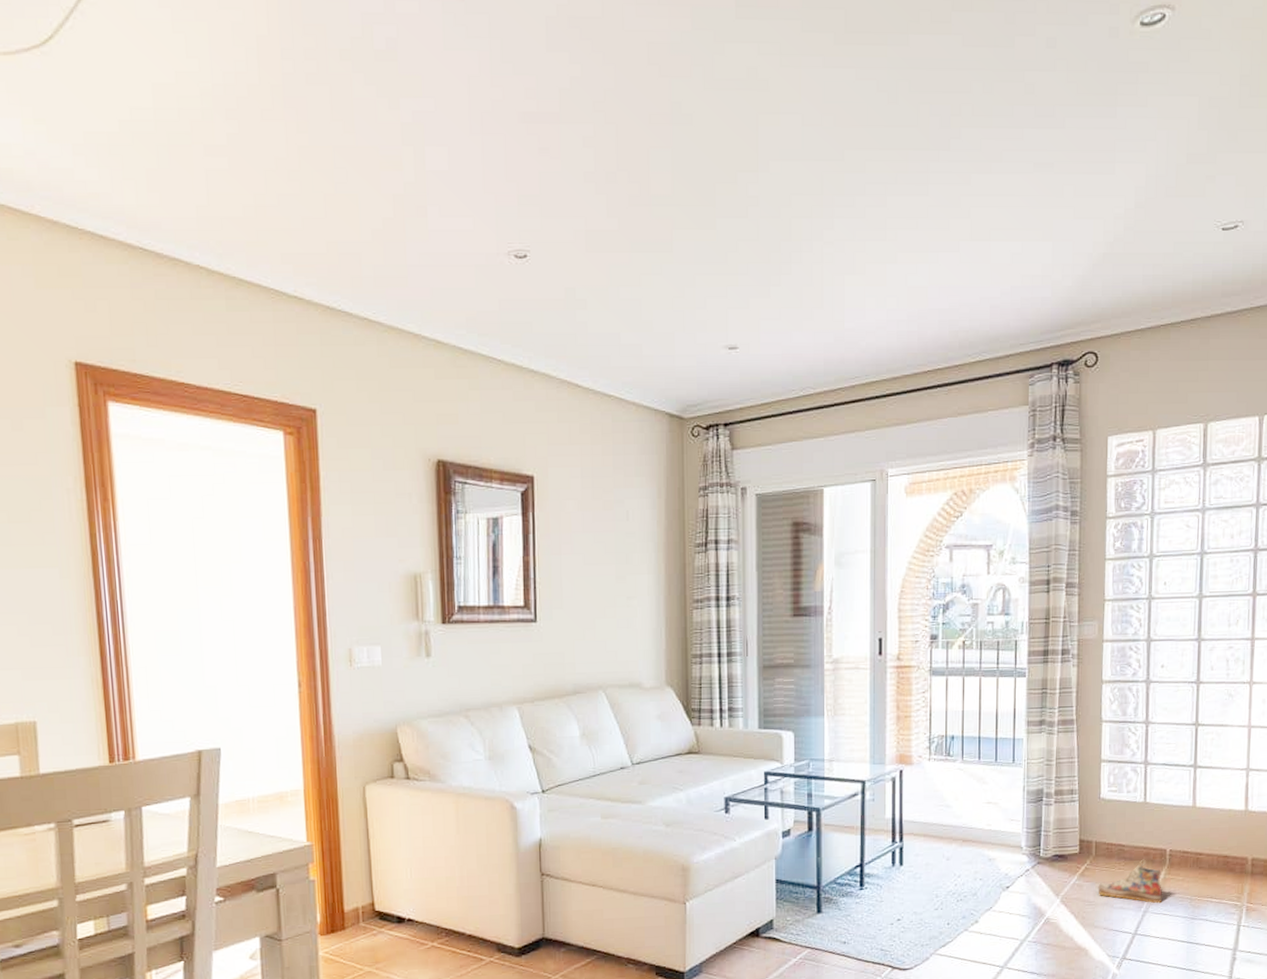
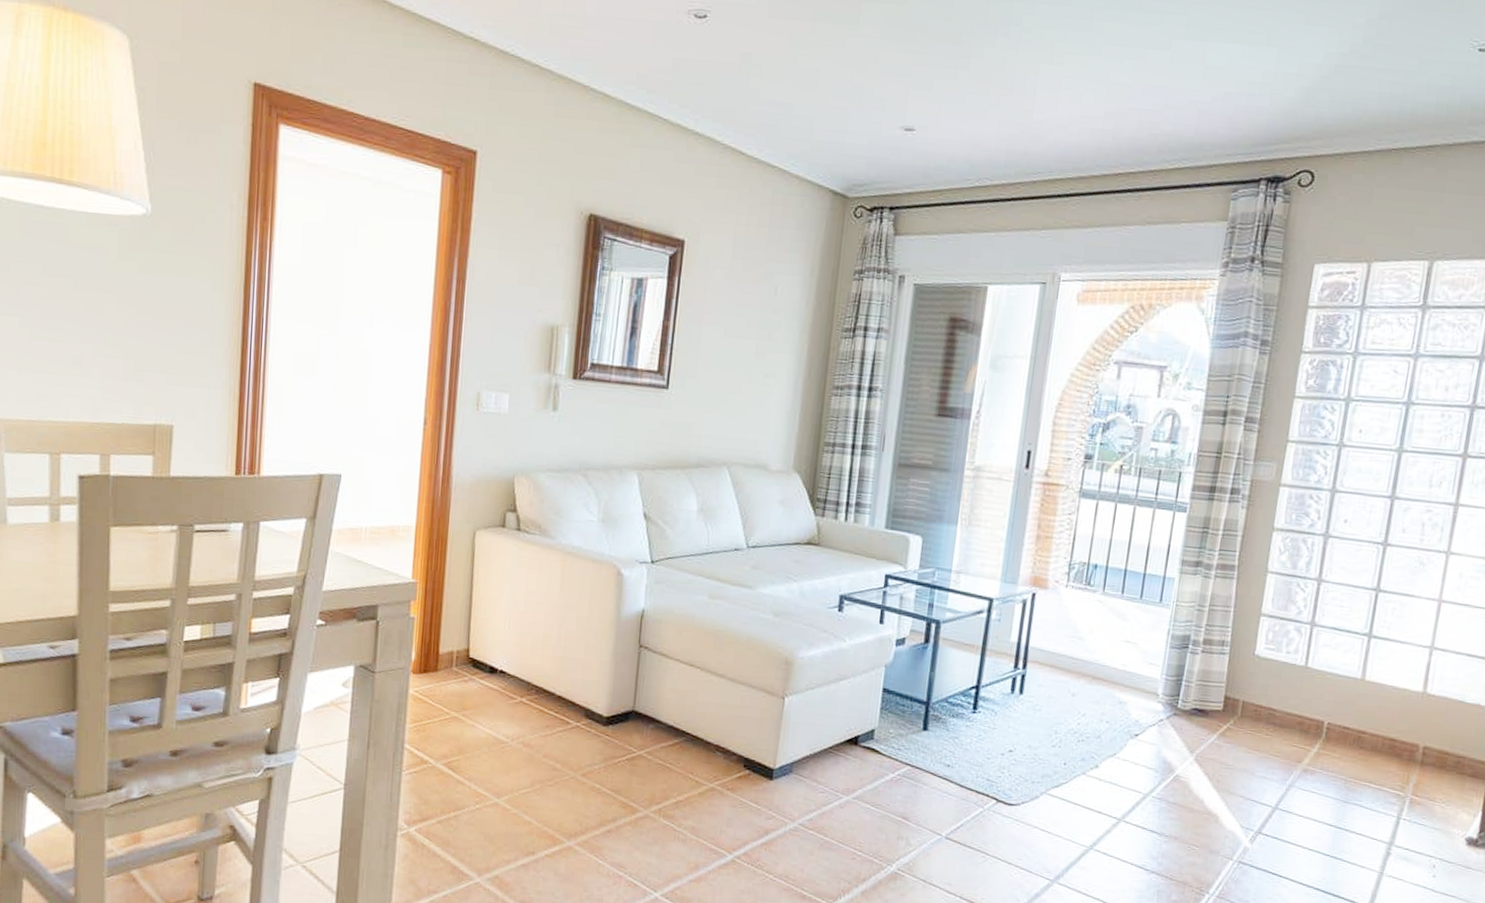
shoe: present [1098,859,1163,904] -> none [1239,728,1315,780]

